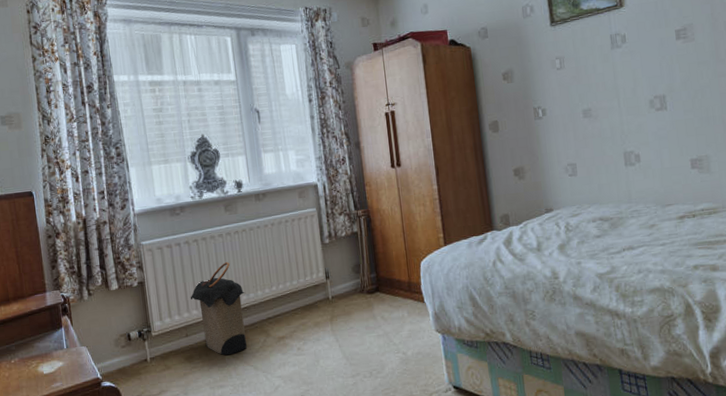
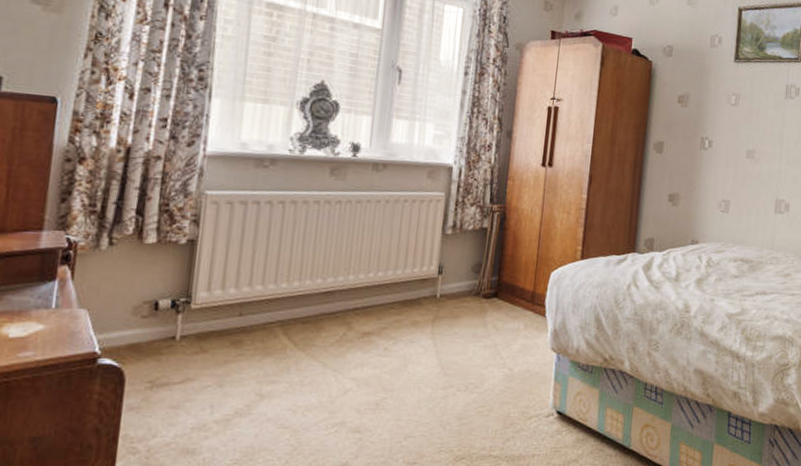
laundry hamper: present [190,261,247,356] -> none [257,234,332,346]

